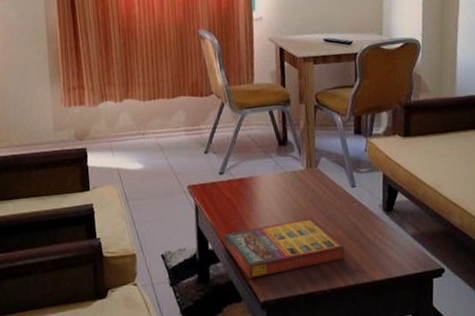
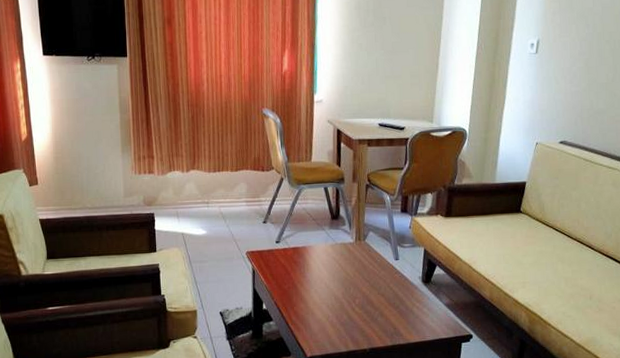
game compilation box: present [224,218,345,279] -> none [277,285,385,336]

